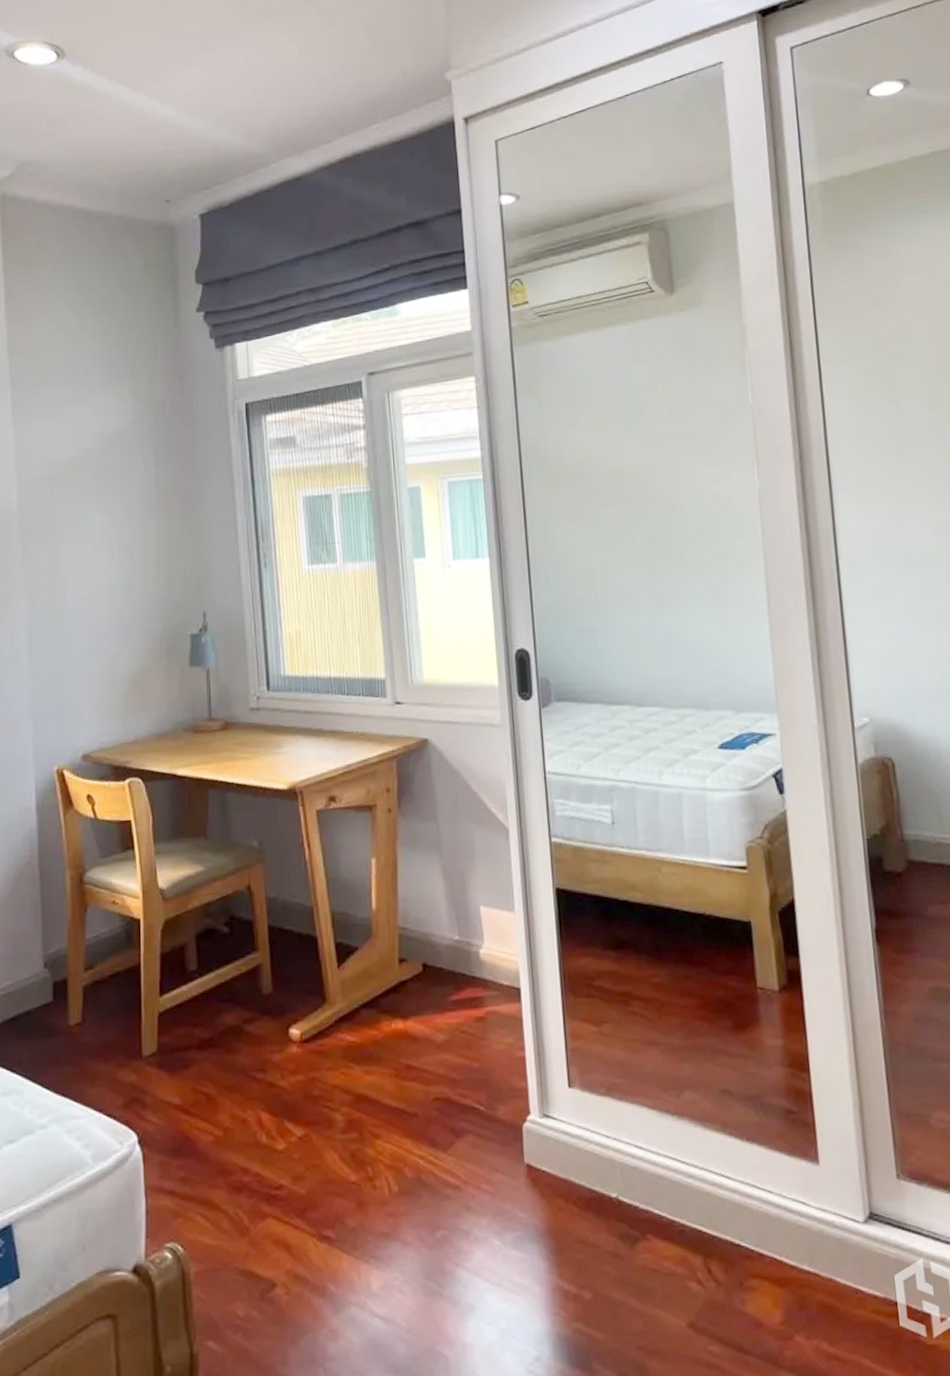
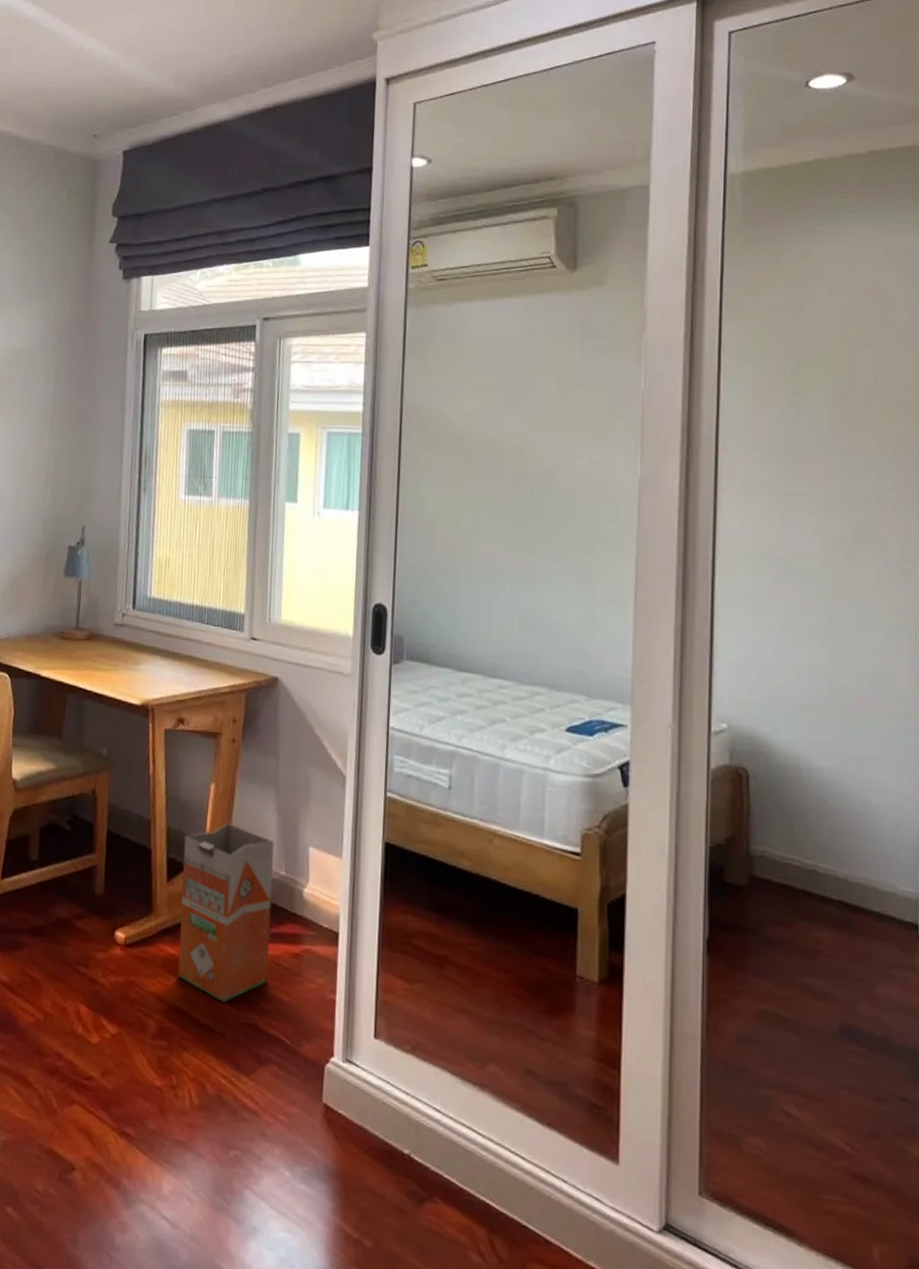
waste bin: none [350,896,455,1082] -> present [177,823,274,1003]

